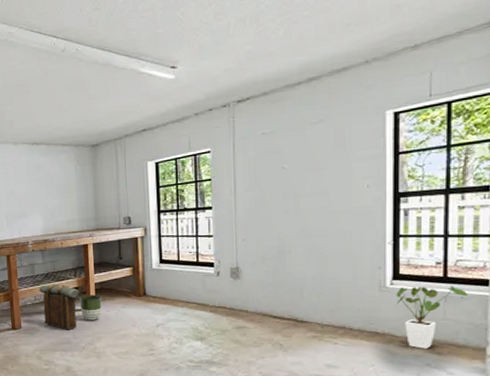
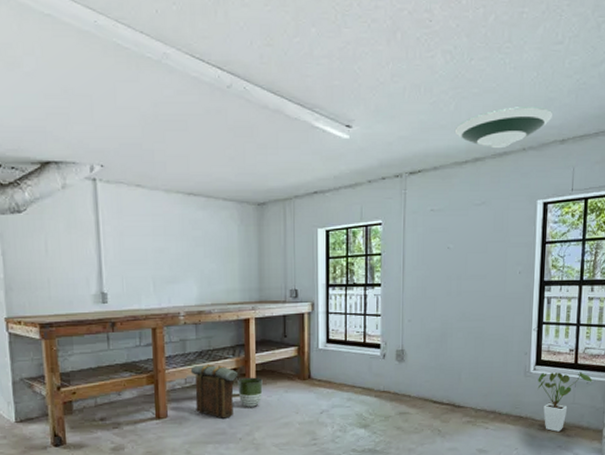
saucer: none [284,16,402,66] -> present [454,107,554,149]

